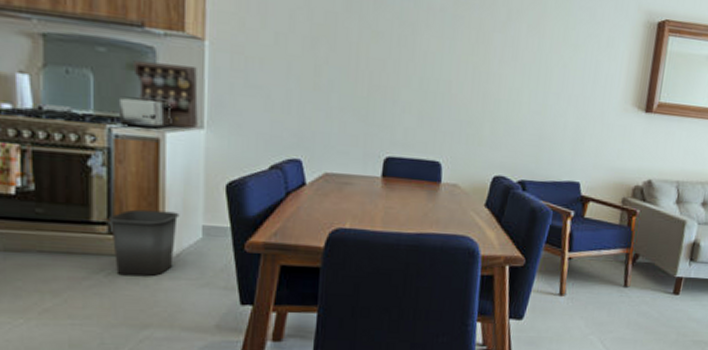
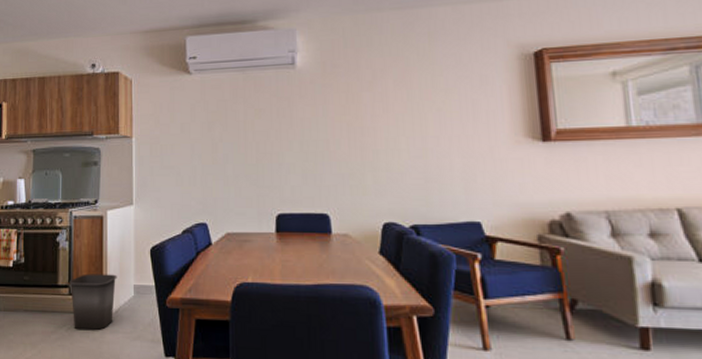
toaster: present [118,96,170,129] -> none [76,185,110,209]
spice rack: present [133,60,198,129] -> none [86,159,129,206]

